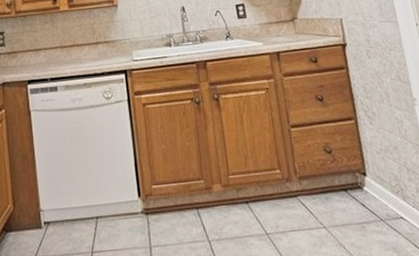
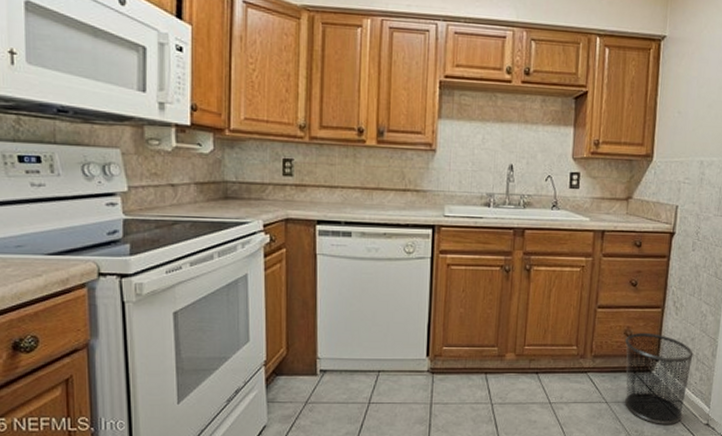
trash can: none [327,146,411,247] -> present [624,333,694,424]

